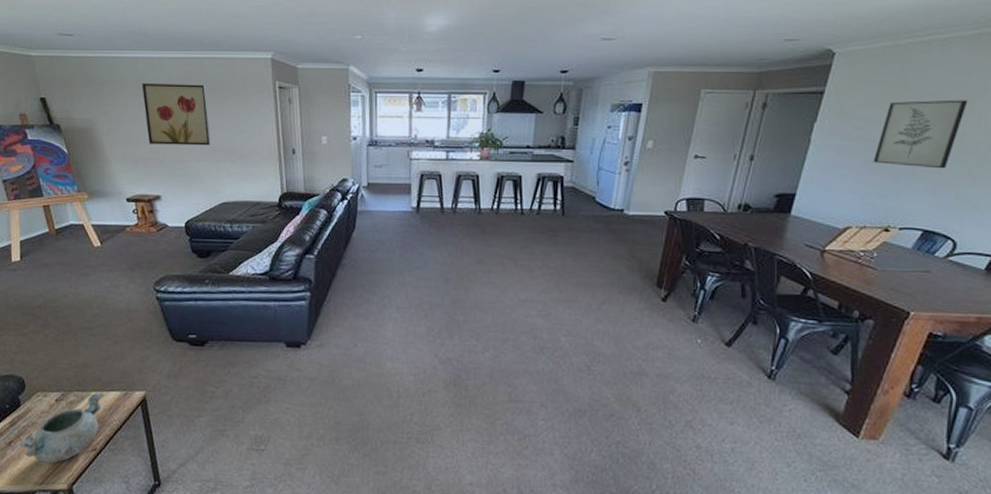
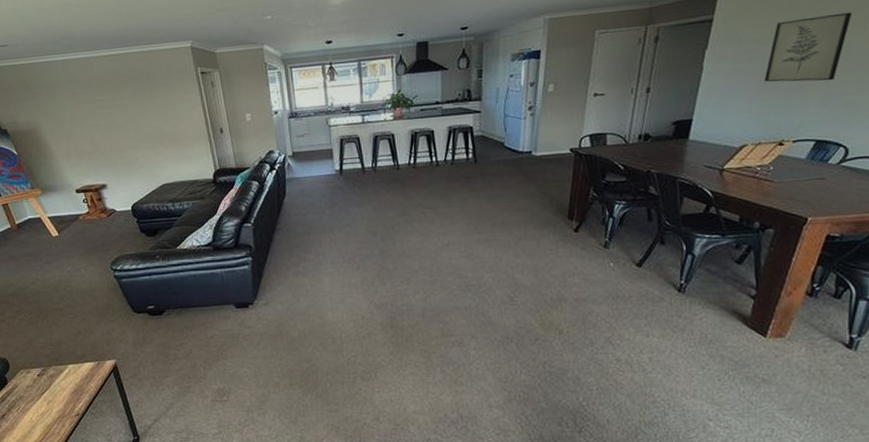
decorative bowl: present [19,392,104,463] -> none [11,364,79,430]
wall art: present [142,83,211,146] -> none [76,78,145,138]

